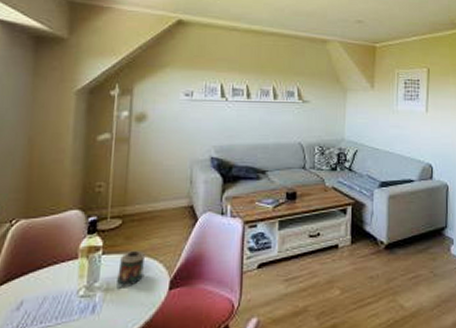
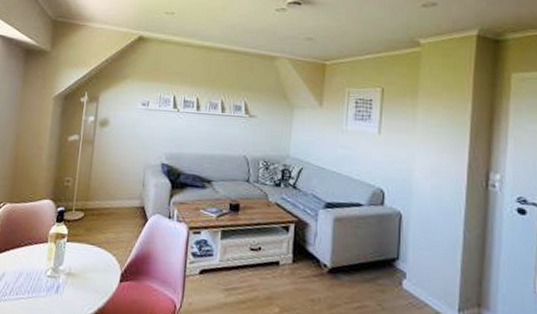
candle: present [115,251,146,290] -> none [76,242,102,275]

